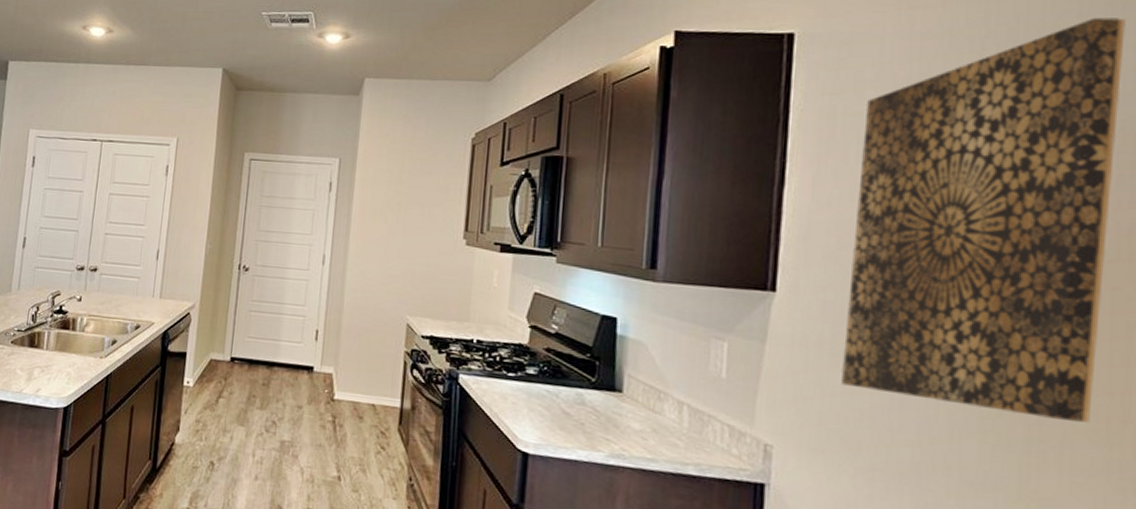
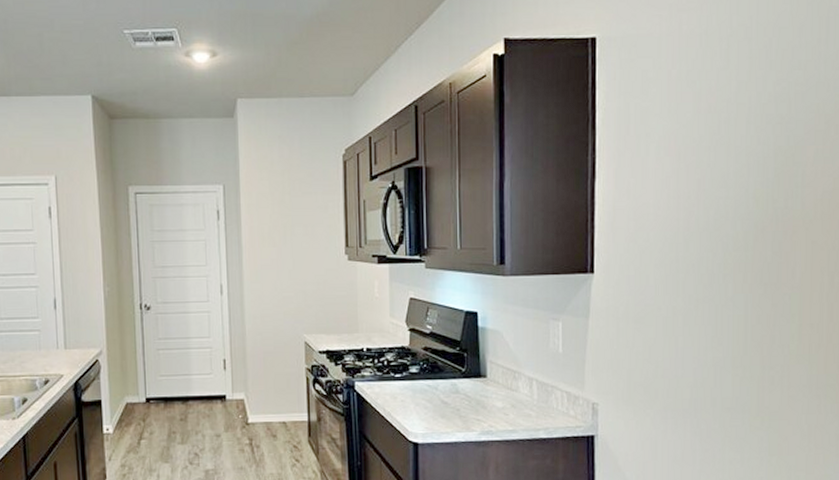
wall art: present [841,17,1126,423] -> none [643,16,820,350]

